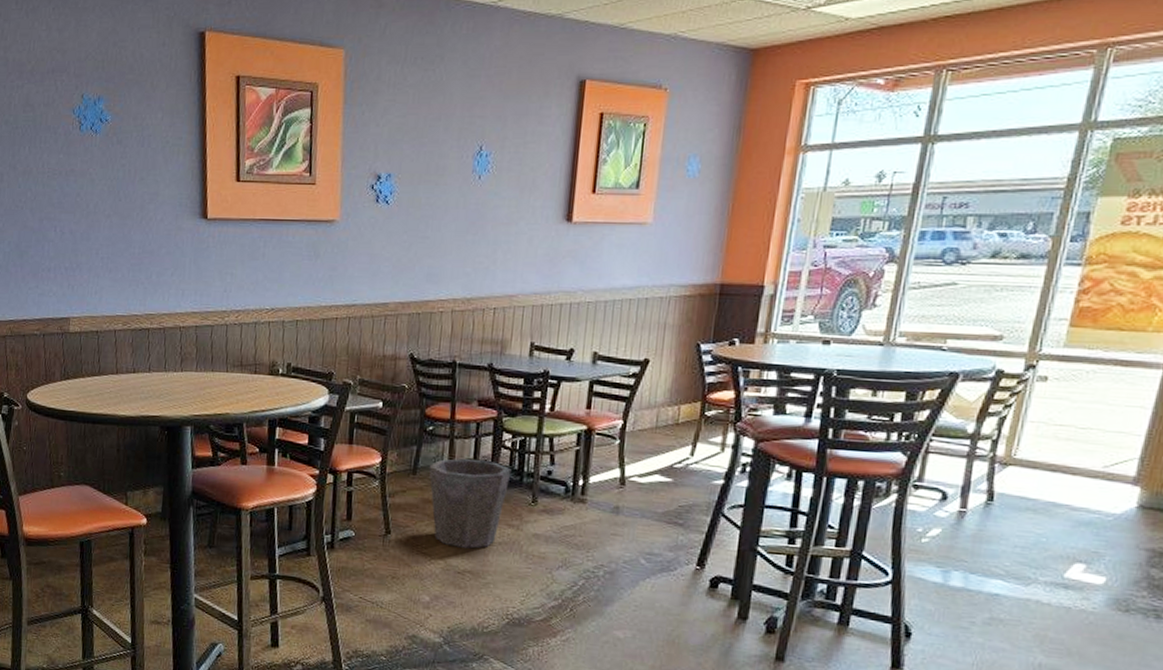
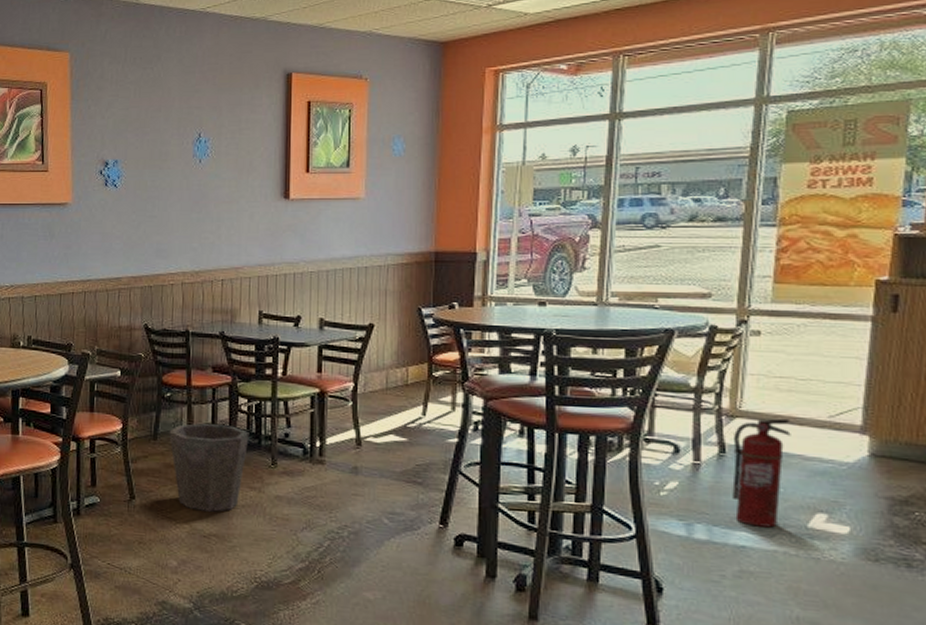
fire extinguisher: none [993,467,1064,577] -> present [732,418,791,528]

